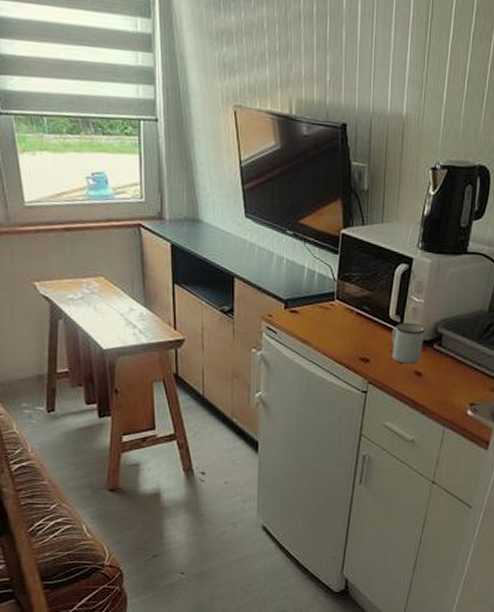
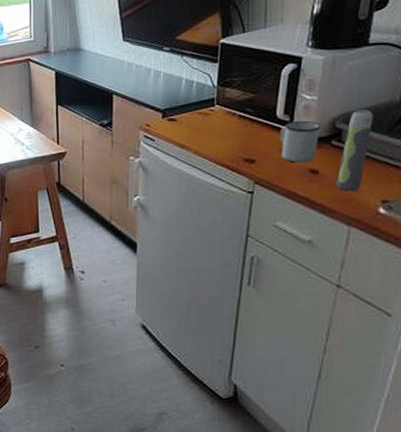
spray bottle: none [435,315,468,394] -> present [336,108,374,191]

